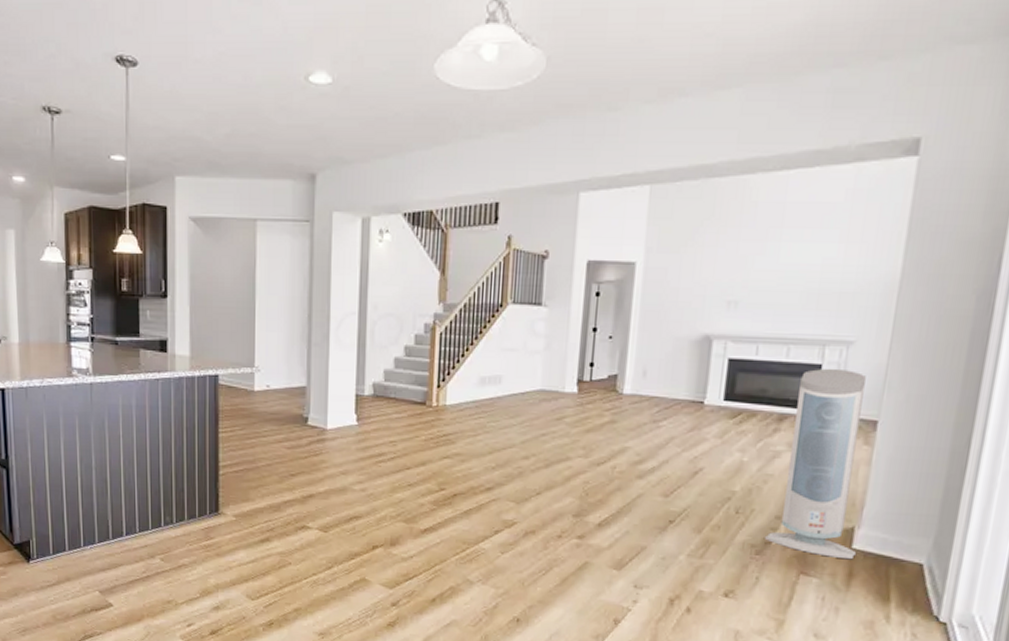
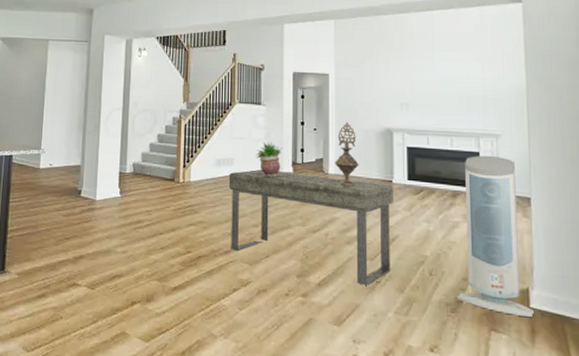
bench: none [494,390,704,526] -> present [228,170,393,286]
potted plant: none [531,354,567,398] -> present [256,142,283,177]
decorative urn: none [632,328,664,407] -> present [335,122,359,185]

